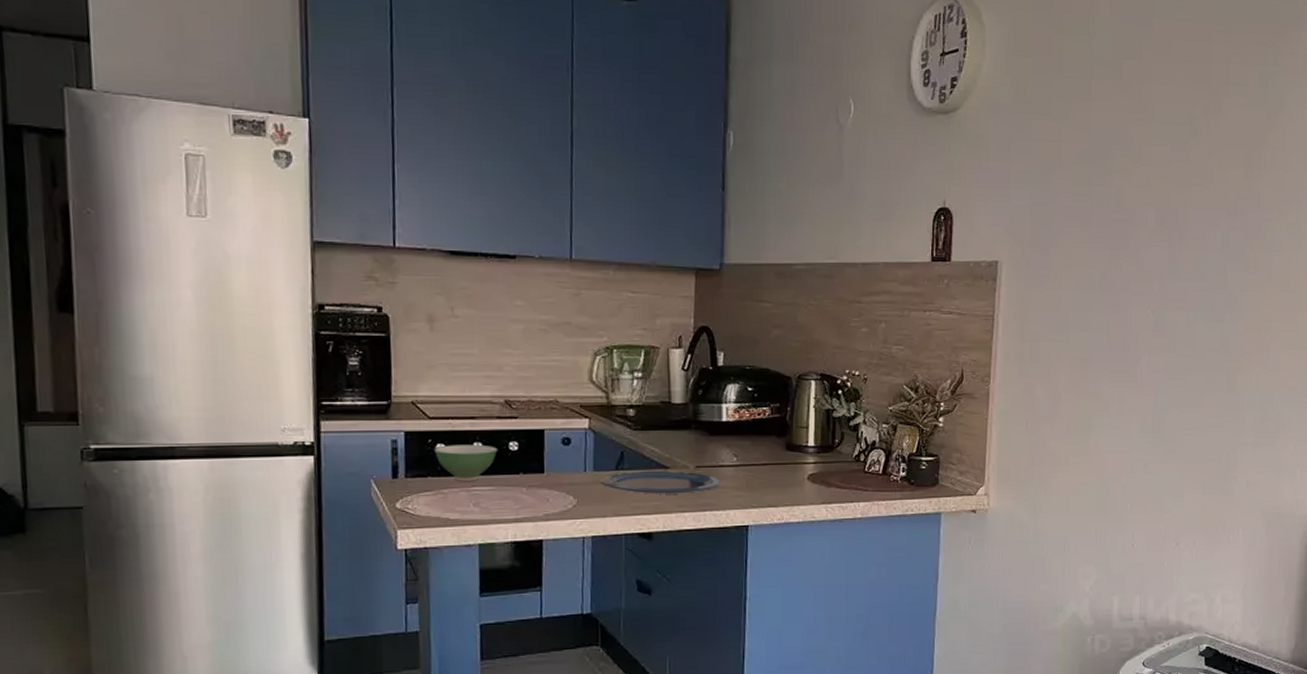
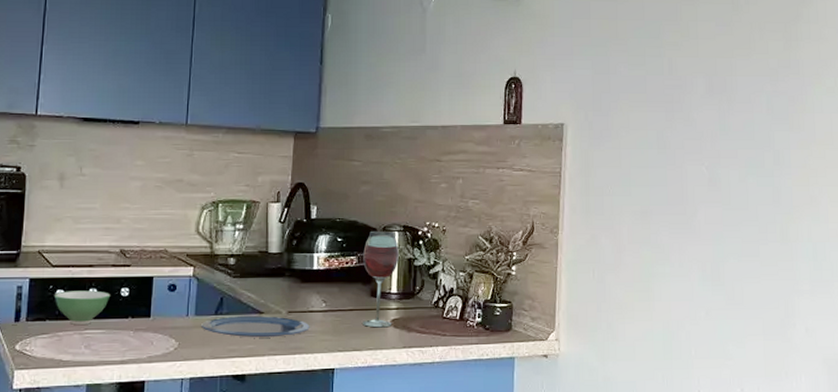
wineglass: none [777,380,816,483] -> present [363,232,399,328]

